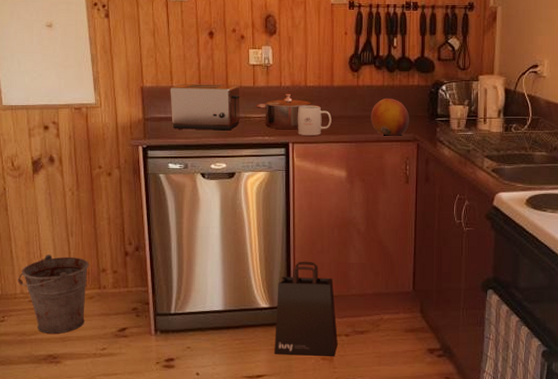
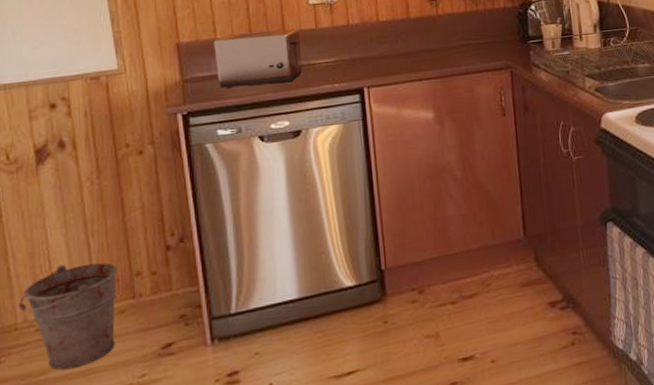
cooking pot: present [256,94,321,130] -> none [321,32,397,74]
shopping bag: present [274,261,338,356] -> none [364,221,443,342]
mug: present [297,105,332,137] -> none [370,41,412,78]
fruit: present [371,98,410,137] -> none [455,24,500,67]

